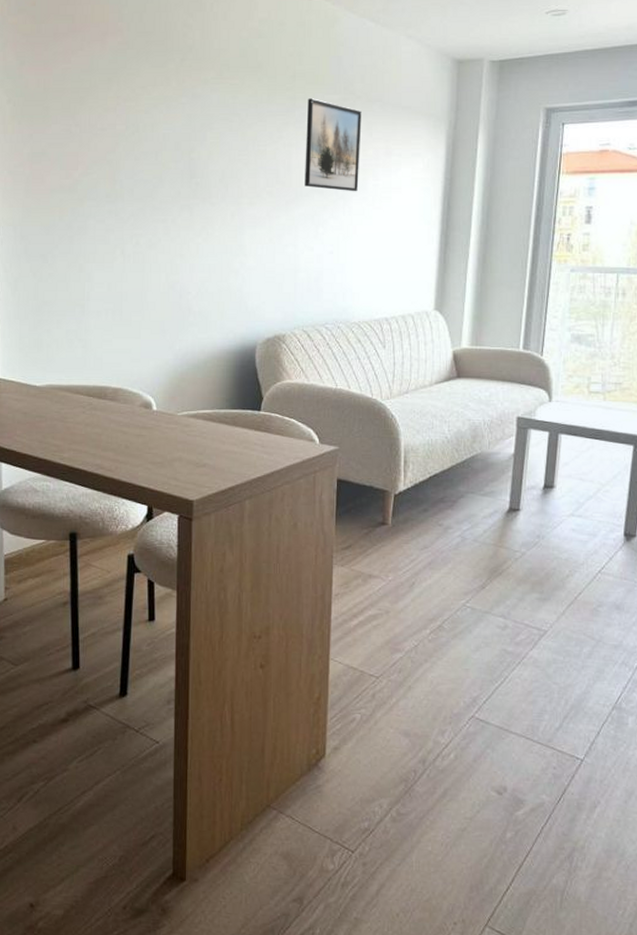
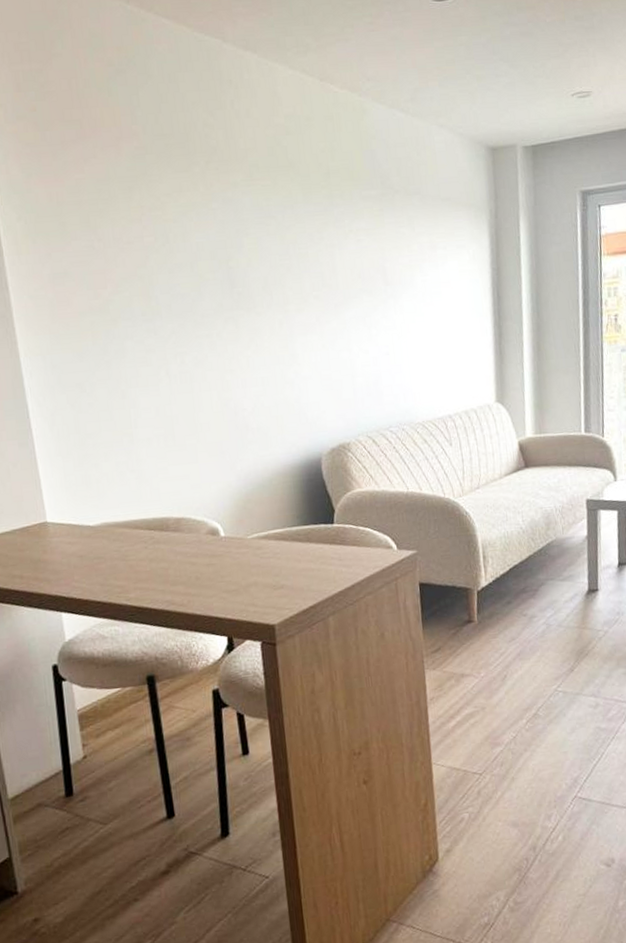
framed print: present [305,98,362,192] -> none [345,195,407,290]

